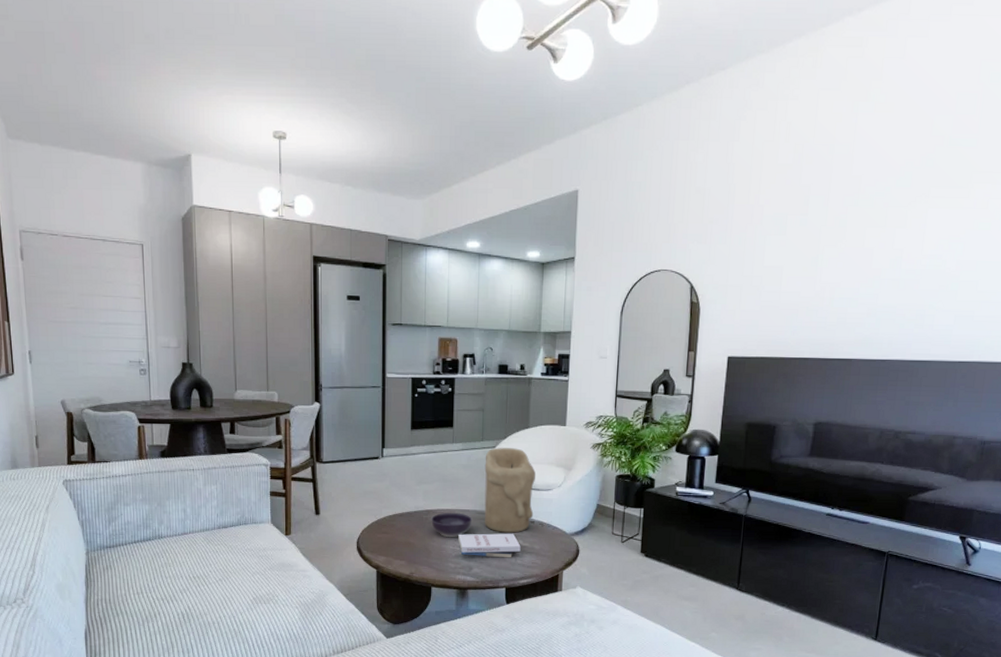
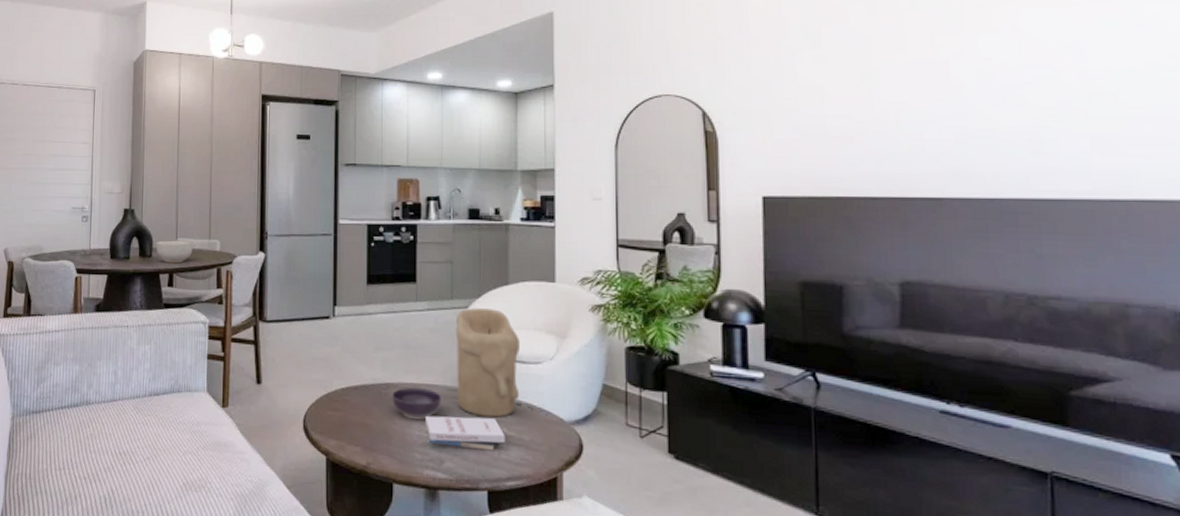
bowl: none [216,392,253,413] -> present [155,240,194,264]

